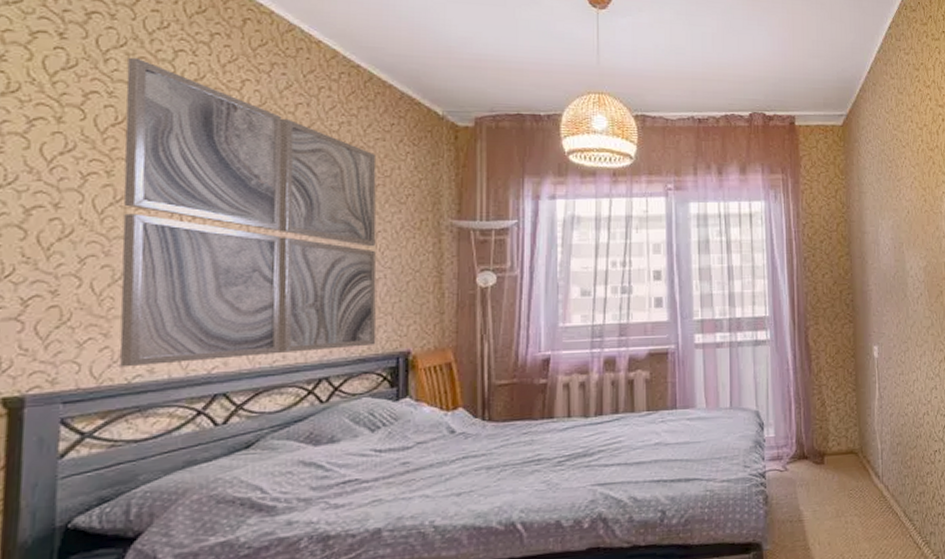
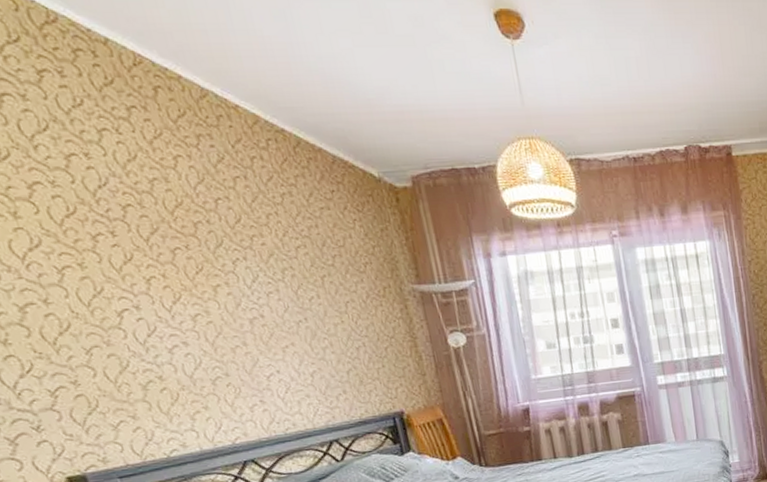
wall art: present [119,57,377,367] -> none [55,141,372,444]

